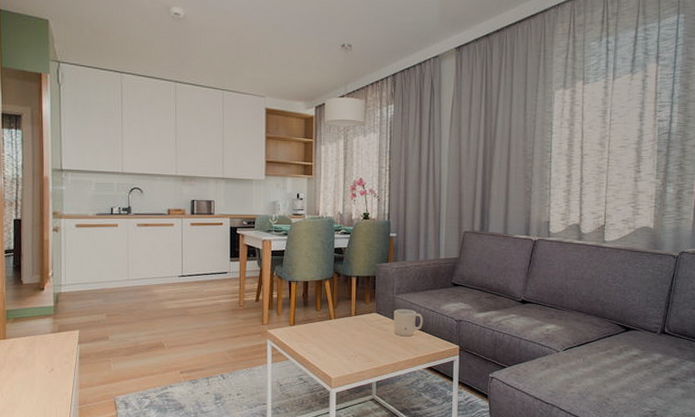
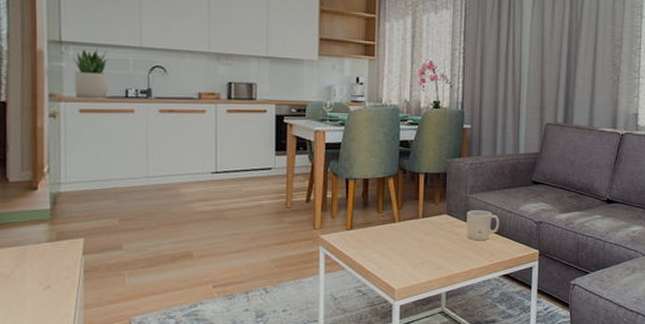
planter: none [71,173,98,216] -> present [73,47,109,99]

